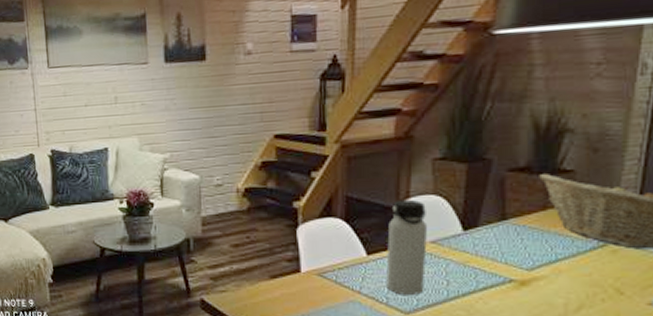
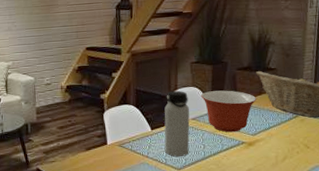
mixing bowl: none [447,201,537,265] -> present [201,90,256,133]

